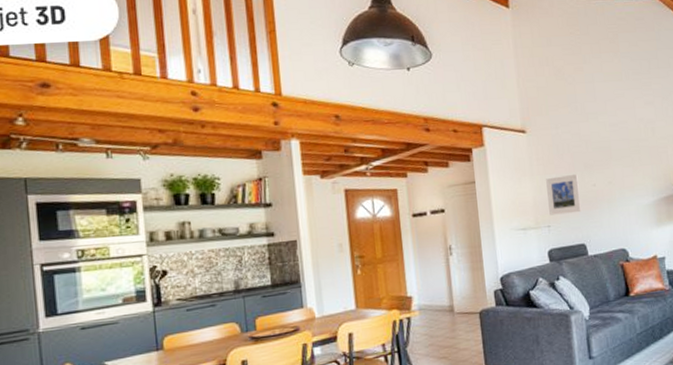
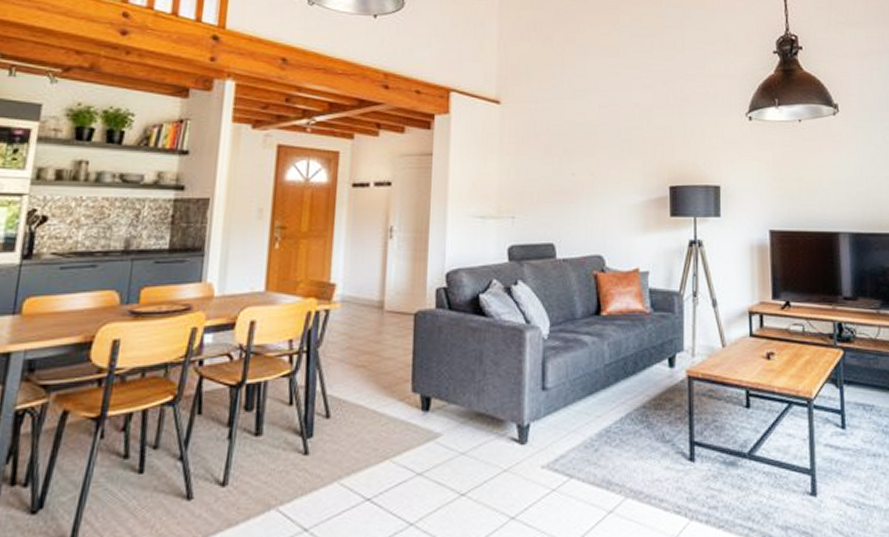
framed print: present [546,173,581,216] -> none [516,158,555,205]

